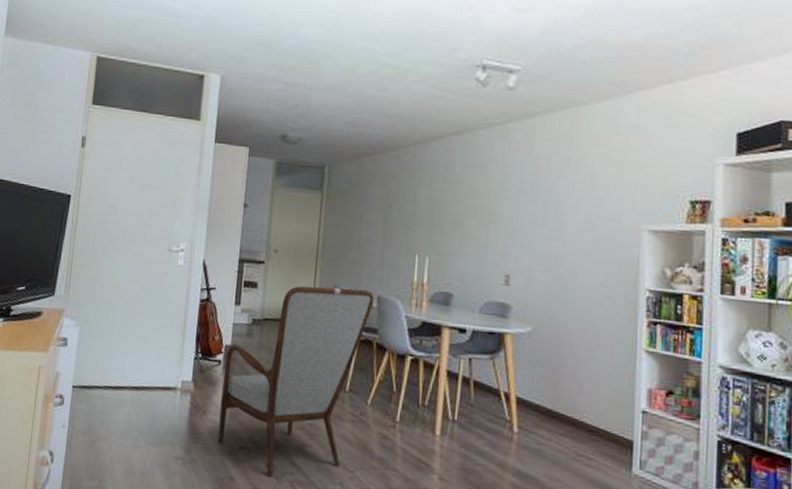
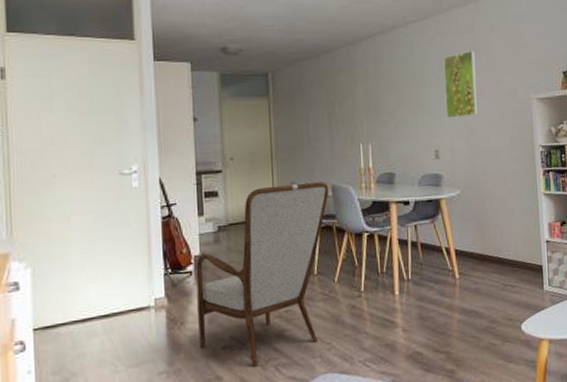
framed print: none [524,162,571,241] -> present [443,50,479,118]

